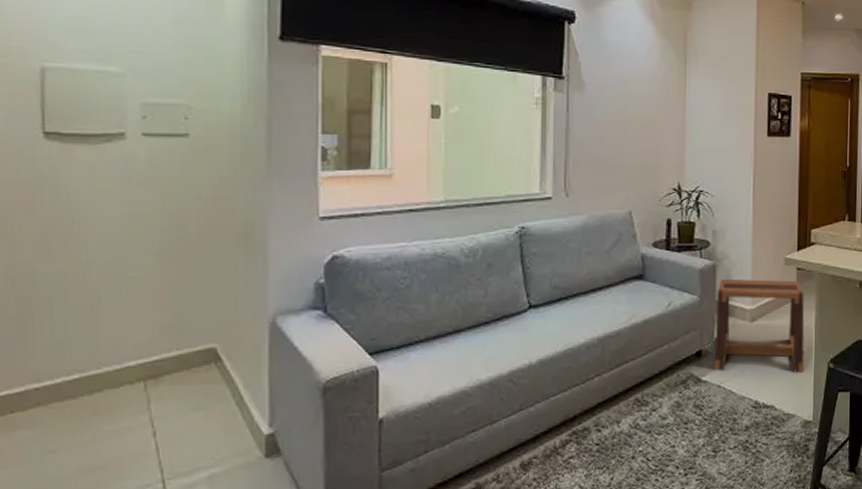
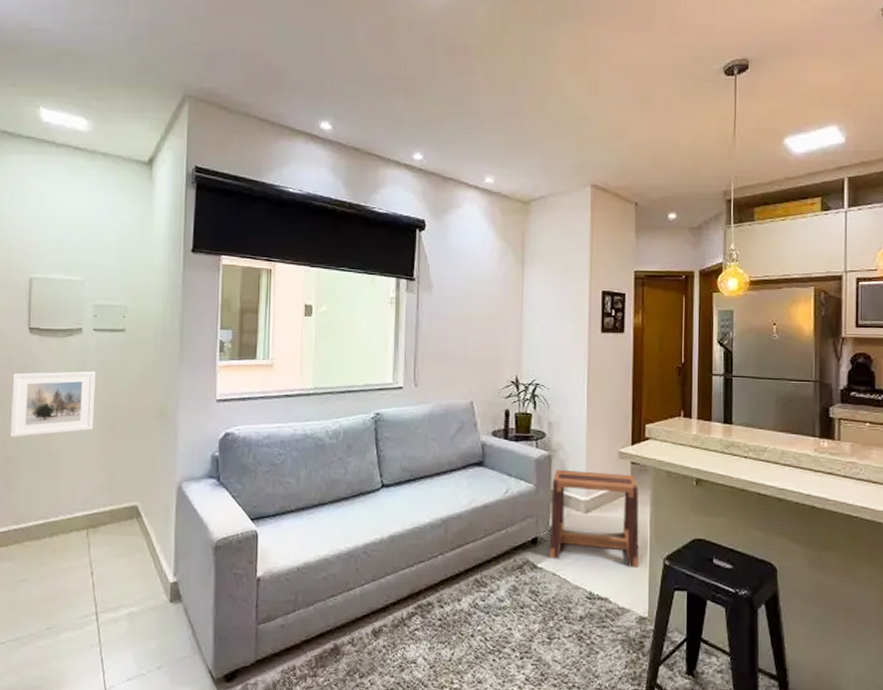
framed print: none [20,186,149,272] -> present [10,370,96,437]

